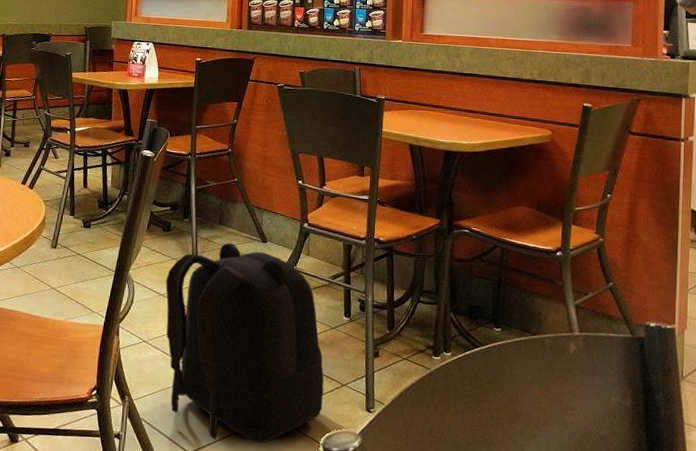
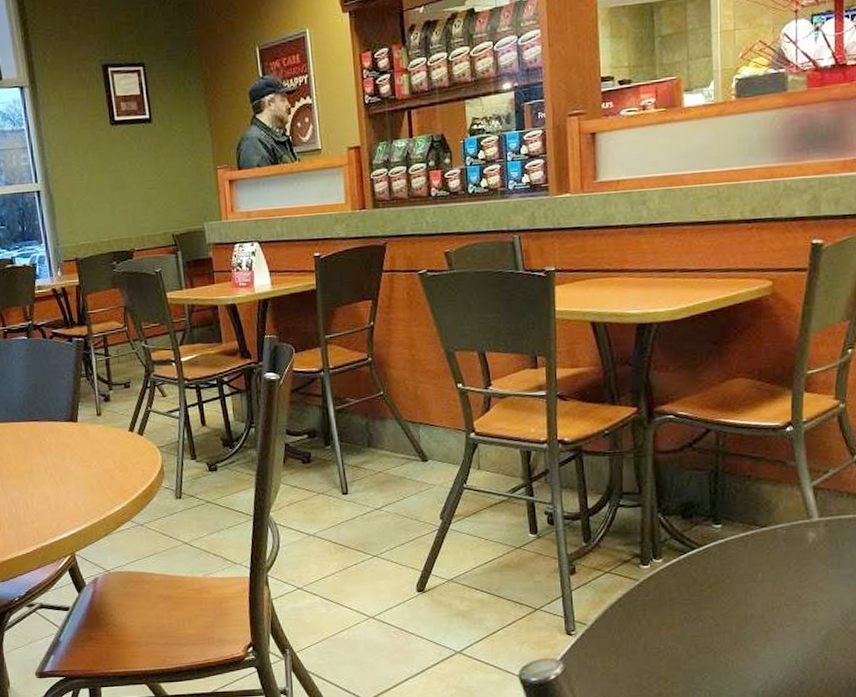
backpack: present [165,242,324,443] -> none [314,466,515,685]

